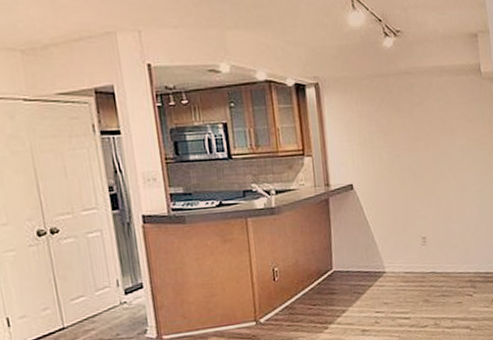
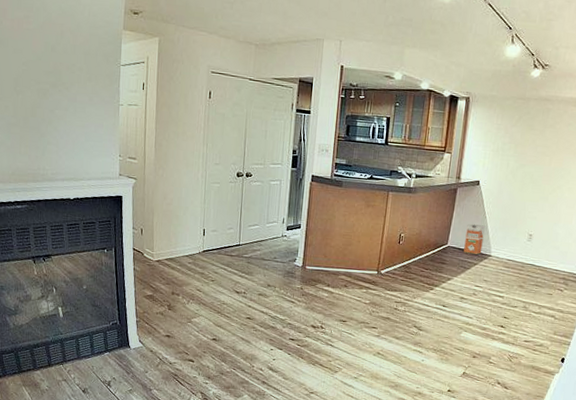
waste bin: none [350,237,374,276] -> present [463,224,485,255]

